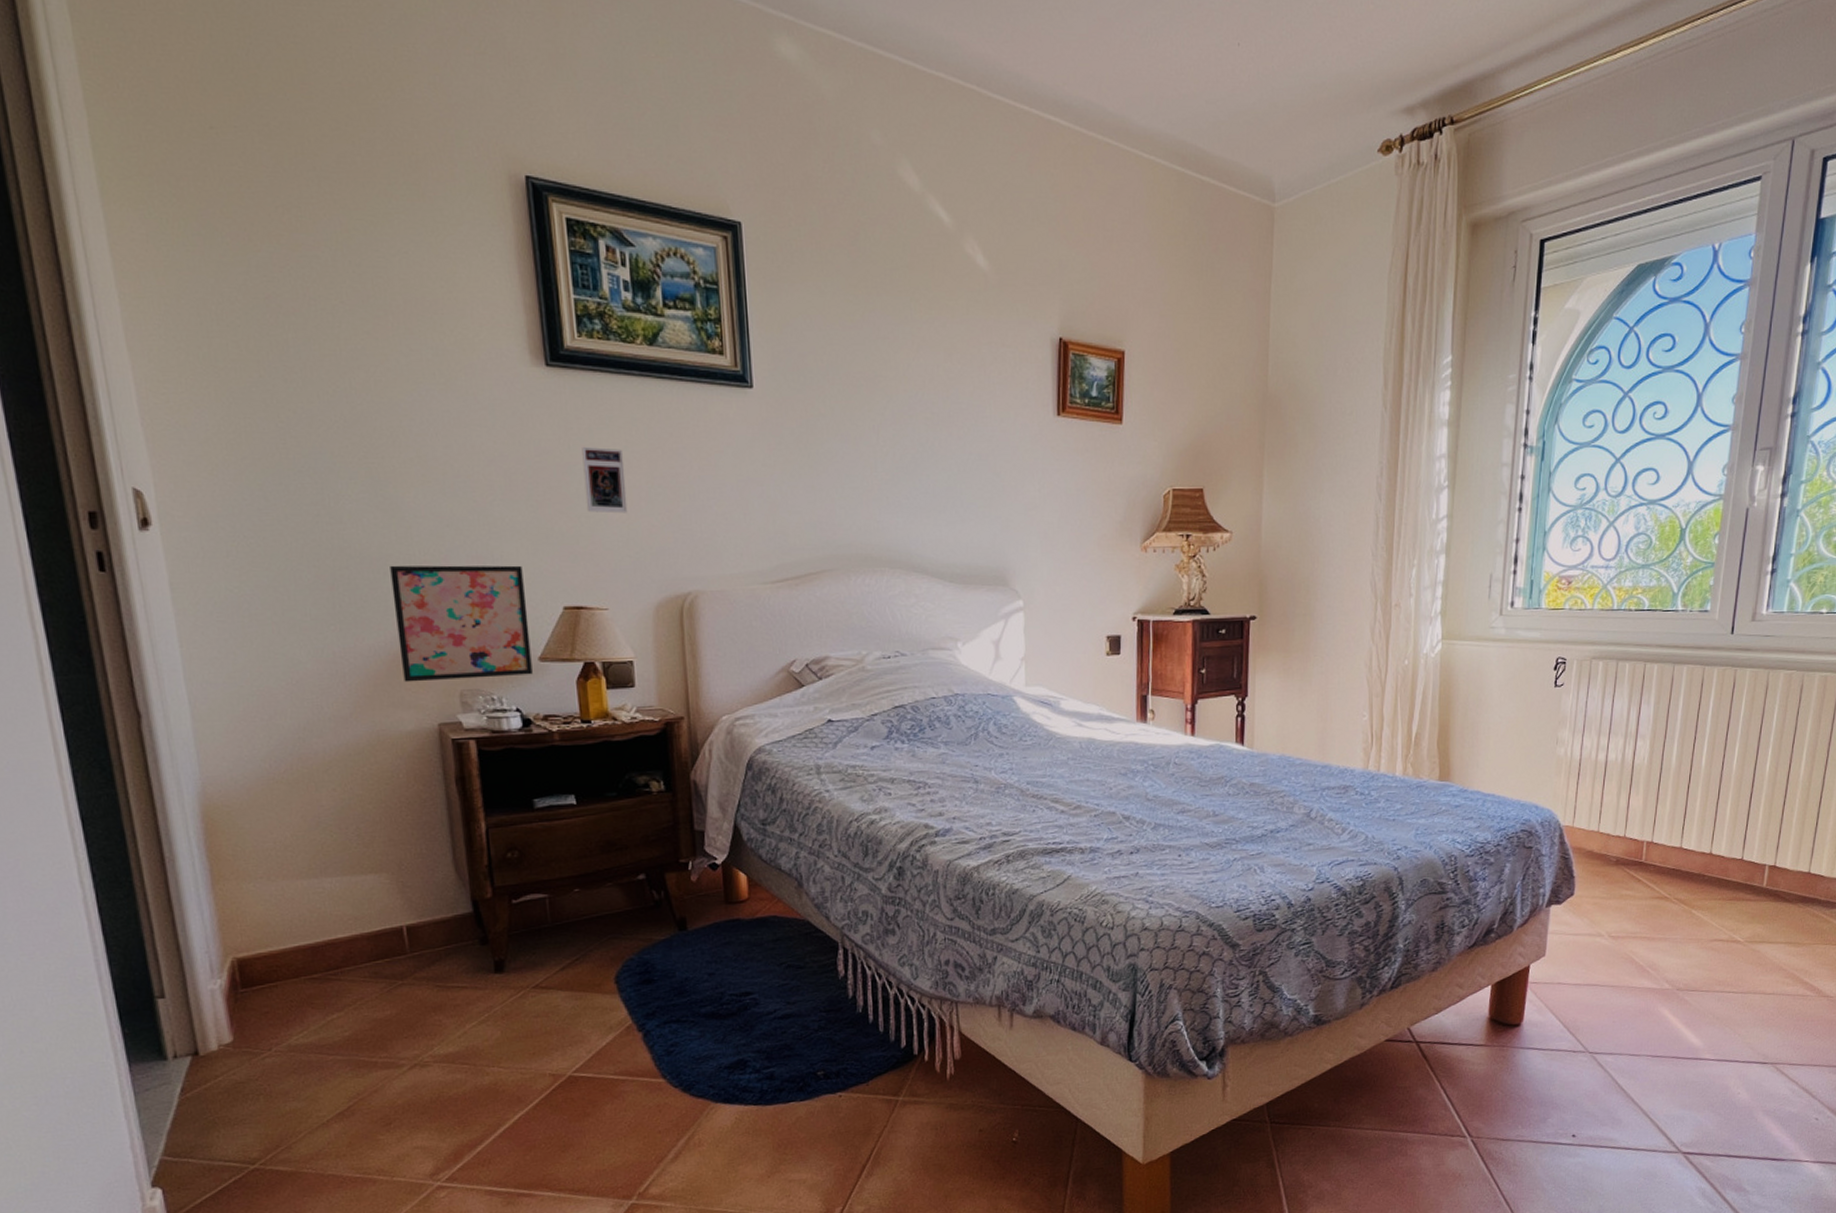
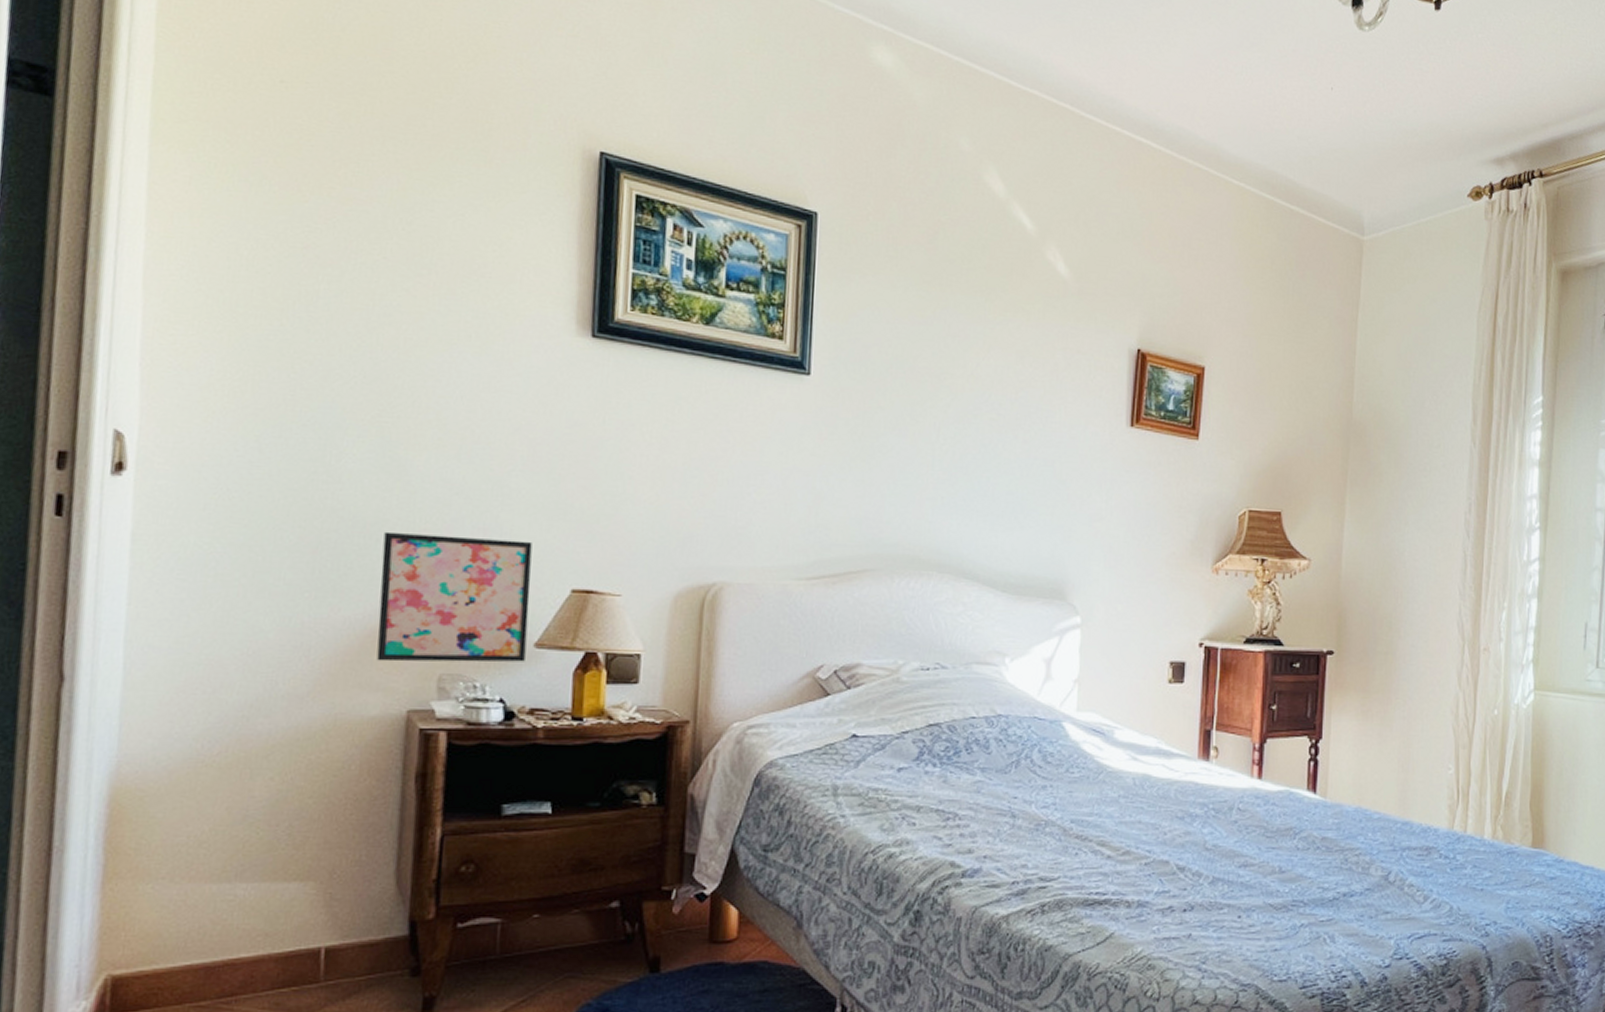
trading card: present [582,446,628,514] -> none [613,421,662,494]

